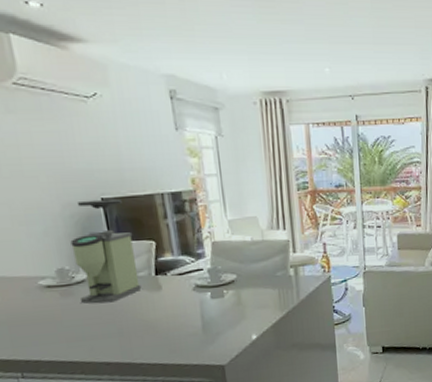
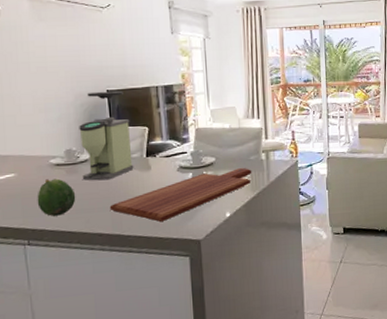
fruit: none [26,302,75,345] -> present [37,178,76,216]
cutting board: none [116,285,280,347] -> present [109,168,252,222]

